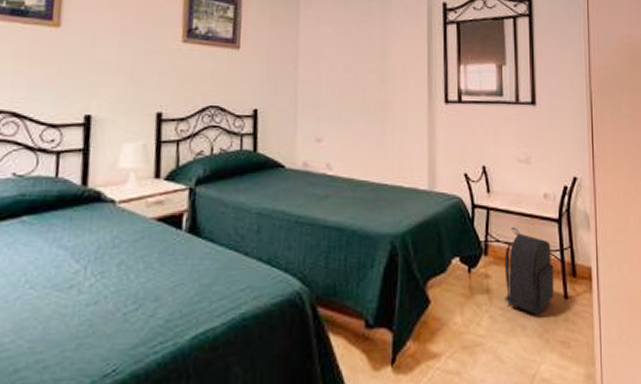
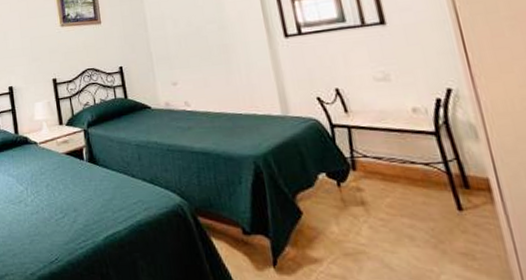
backpack: present [504,226,554,314] -> none [375,142,444,226]

